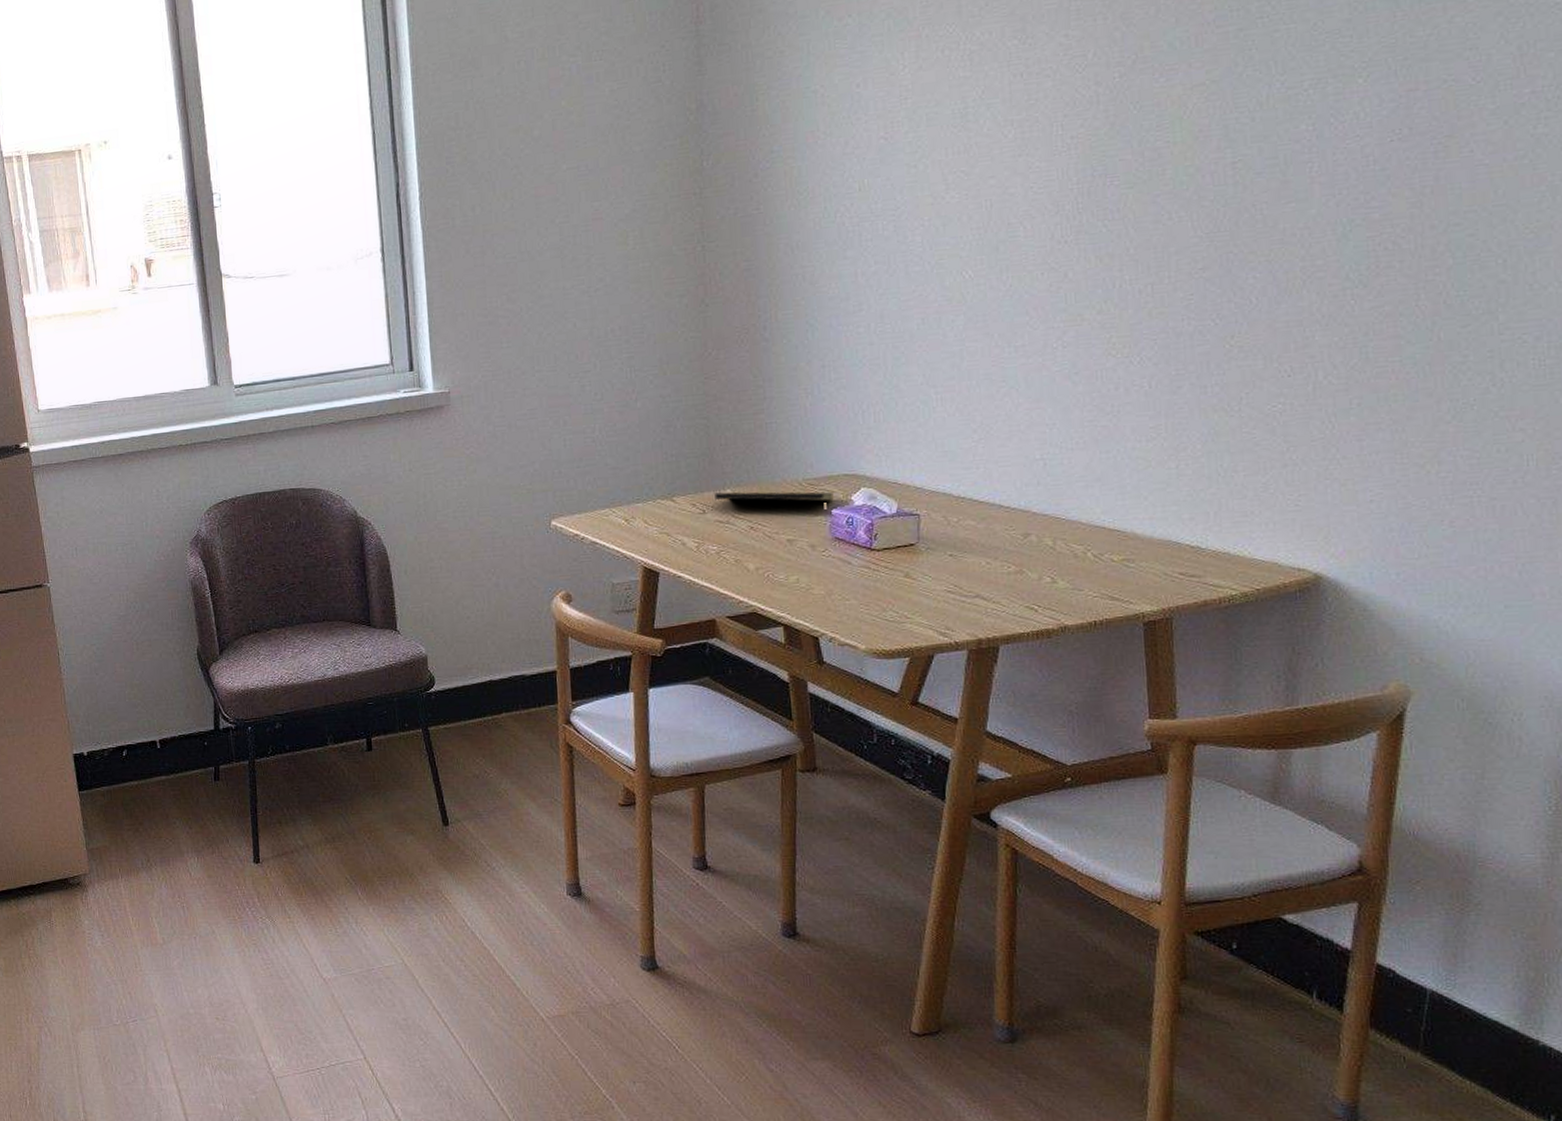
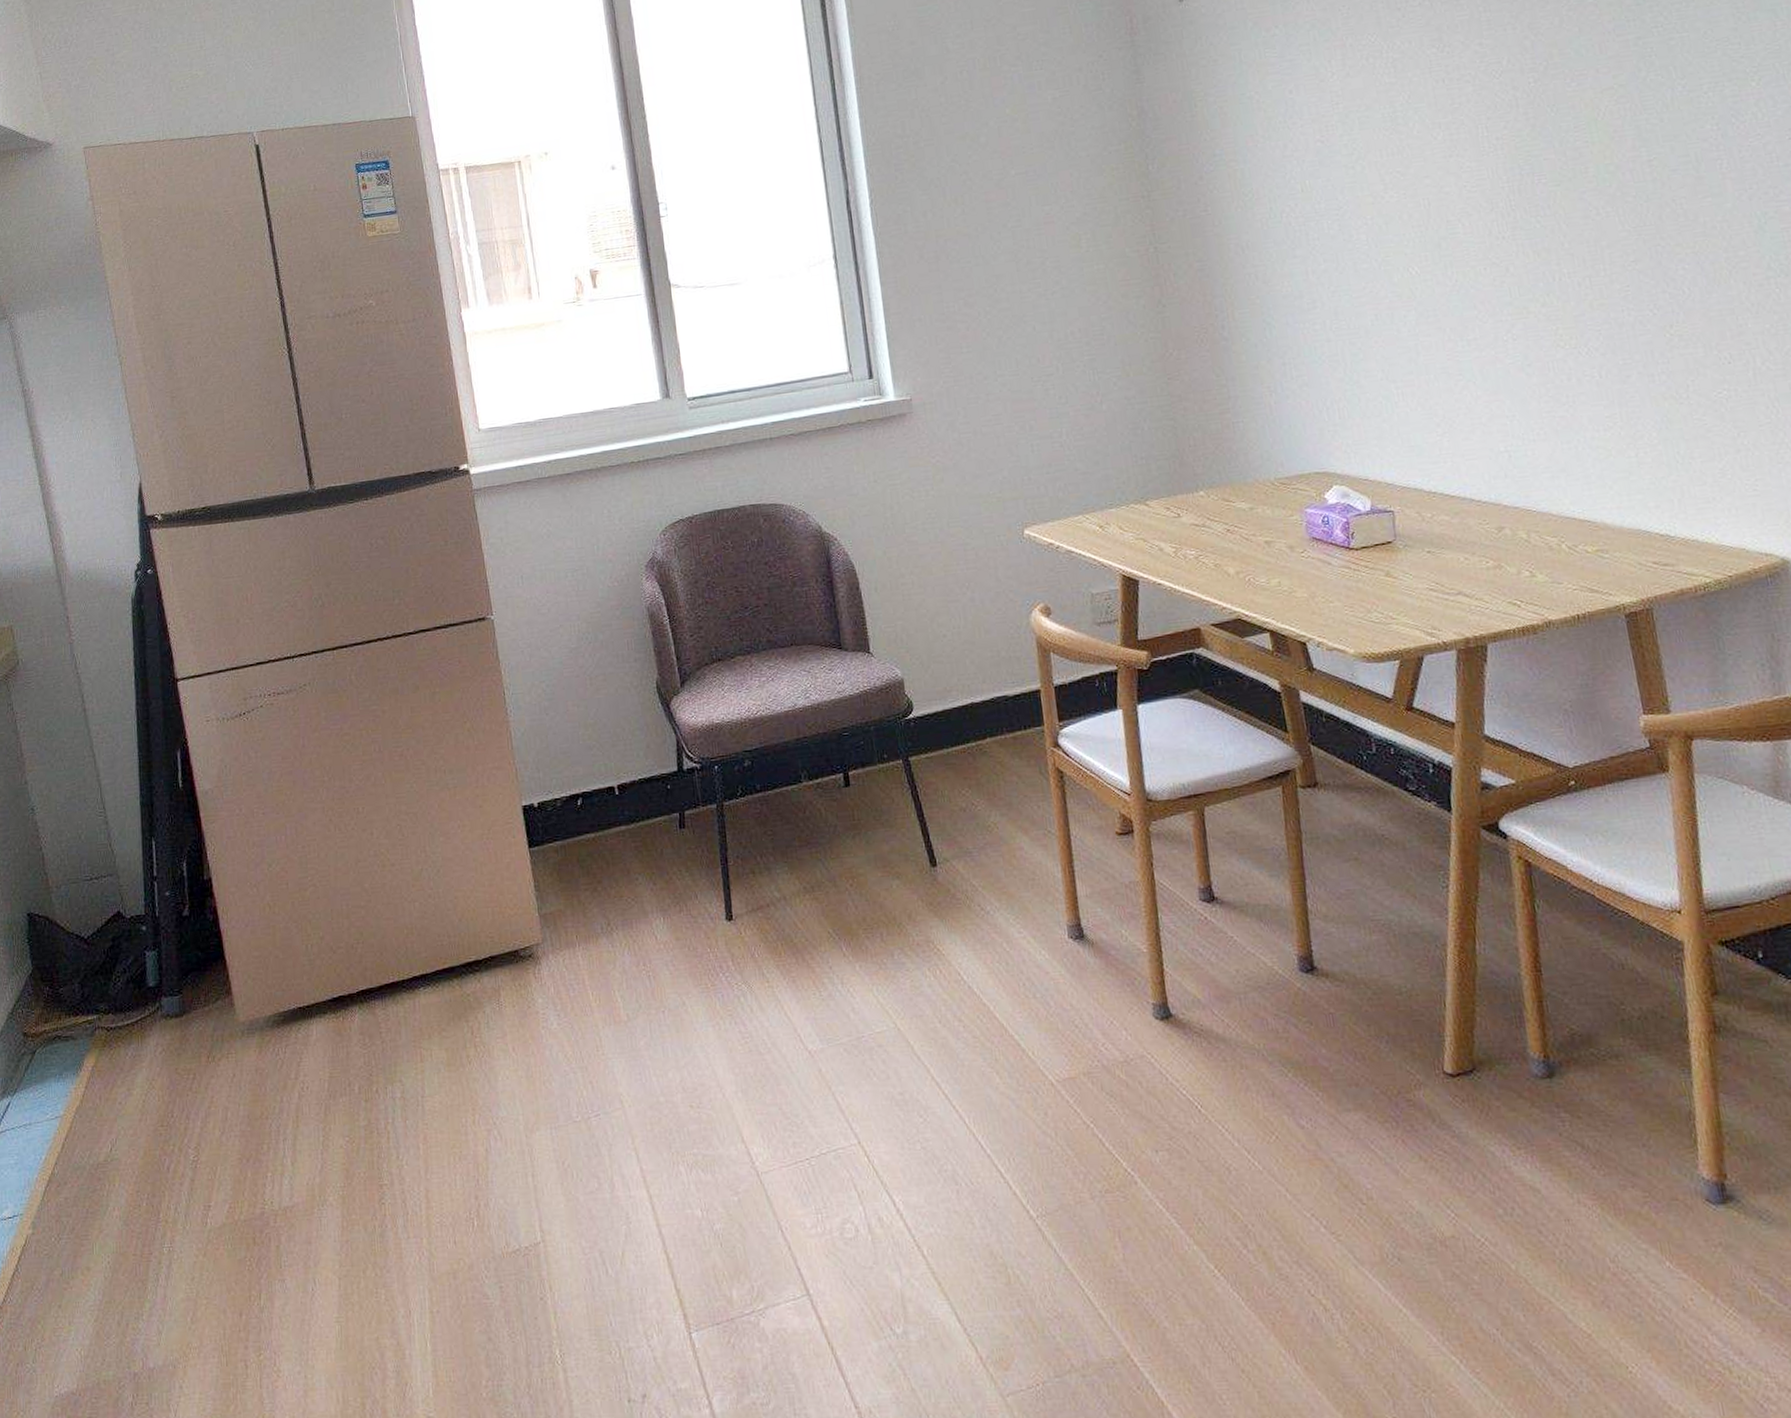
notepad: present [715,492,834,512] -> none [1188,491,1307,512]

